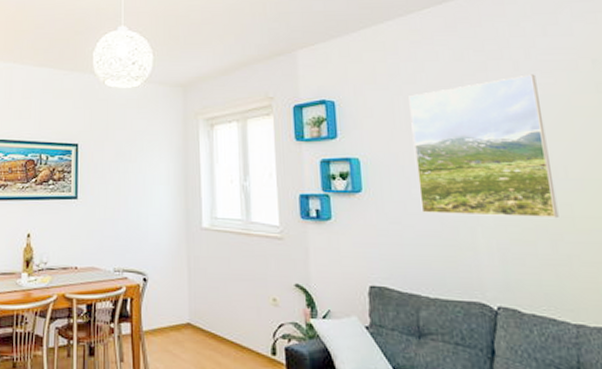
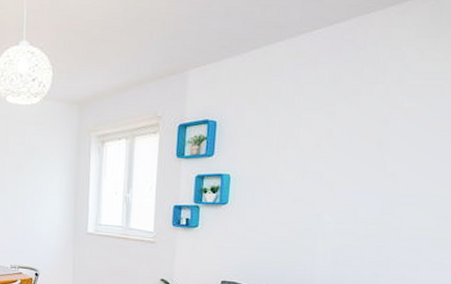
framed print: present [409,74,559,219] -> none [275,98,402,229]

